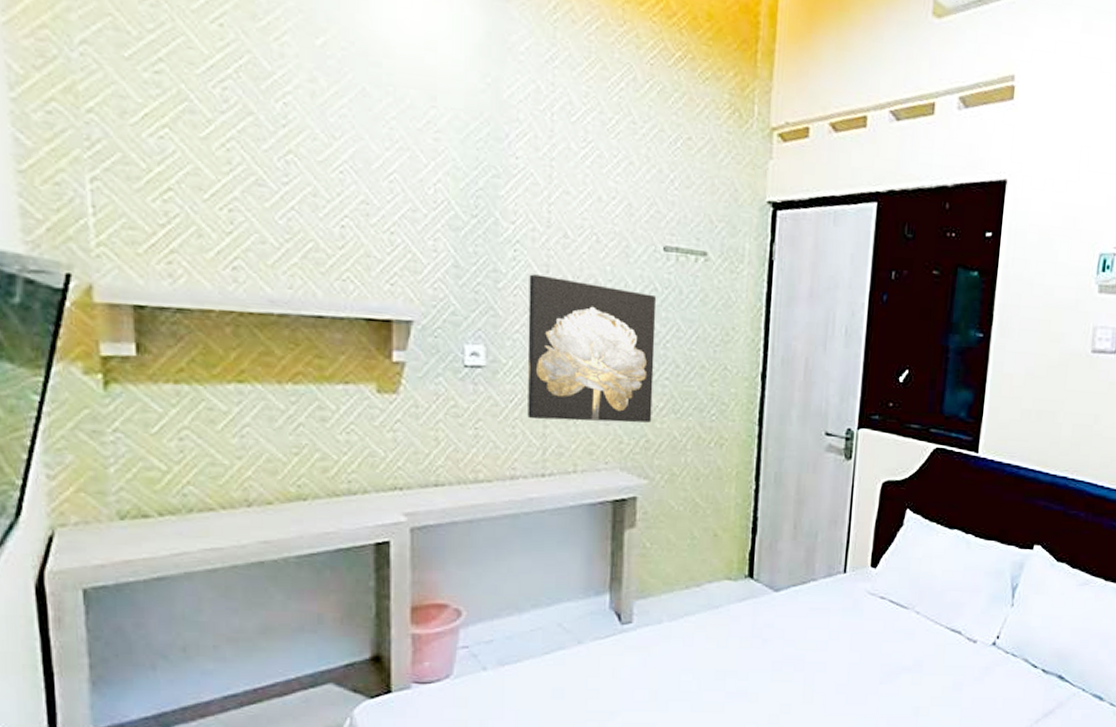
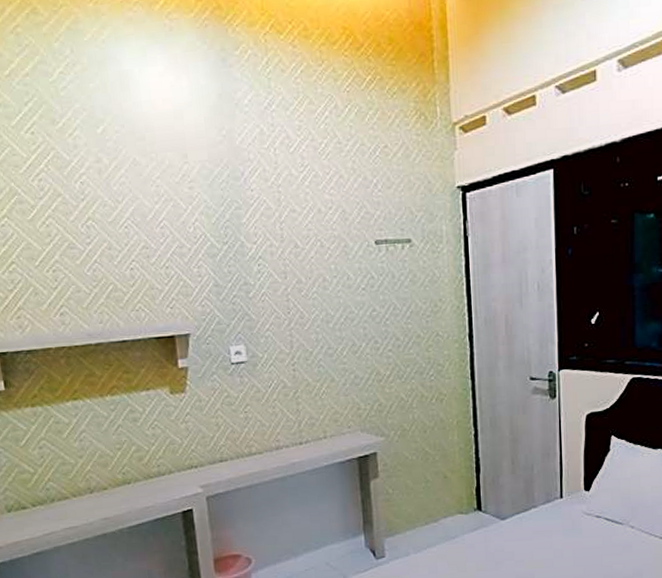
wall art: present [527,274,657,423] -> none [272,281,382,399]

